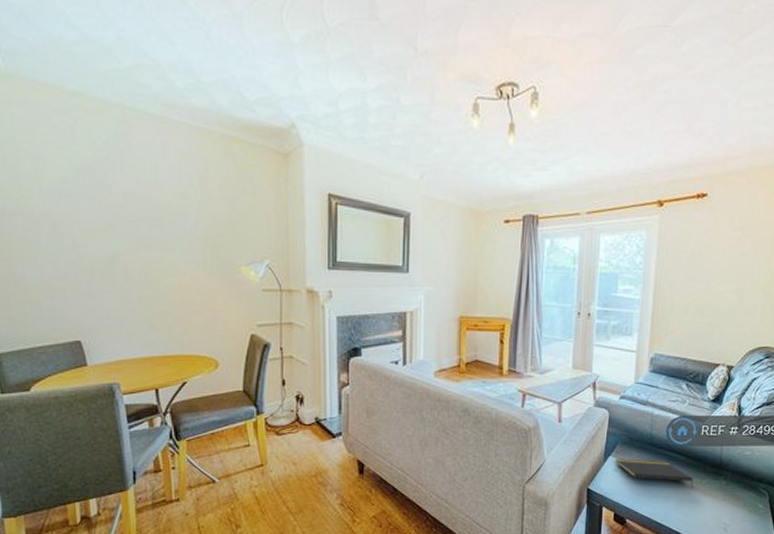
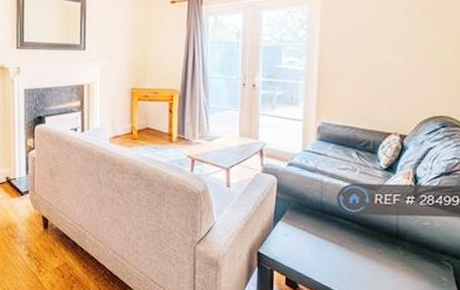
notepad: present [615,459,694,487] -> none [285,224,369,256]

